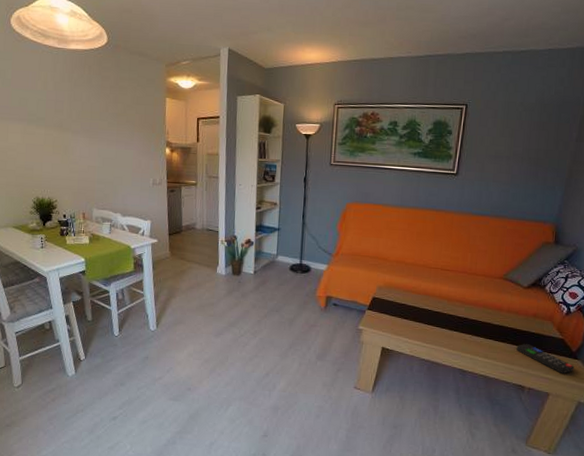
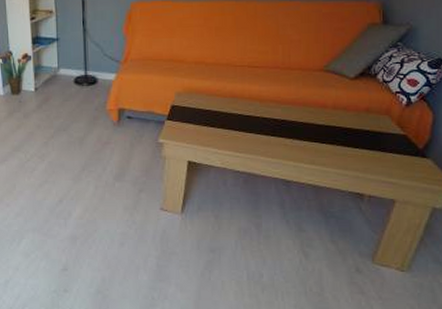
remote control: present [516,344,575,374] -> none [349,144,424,177]

